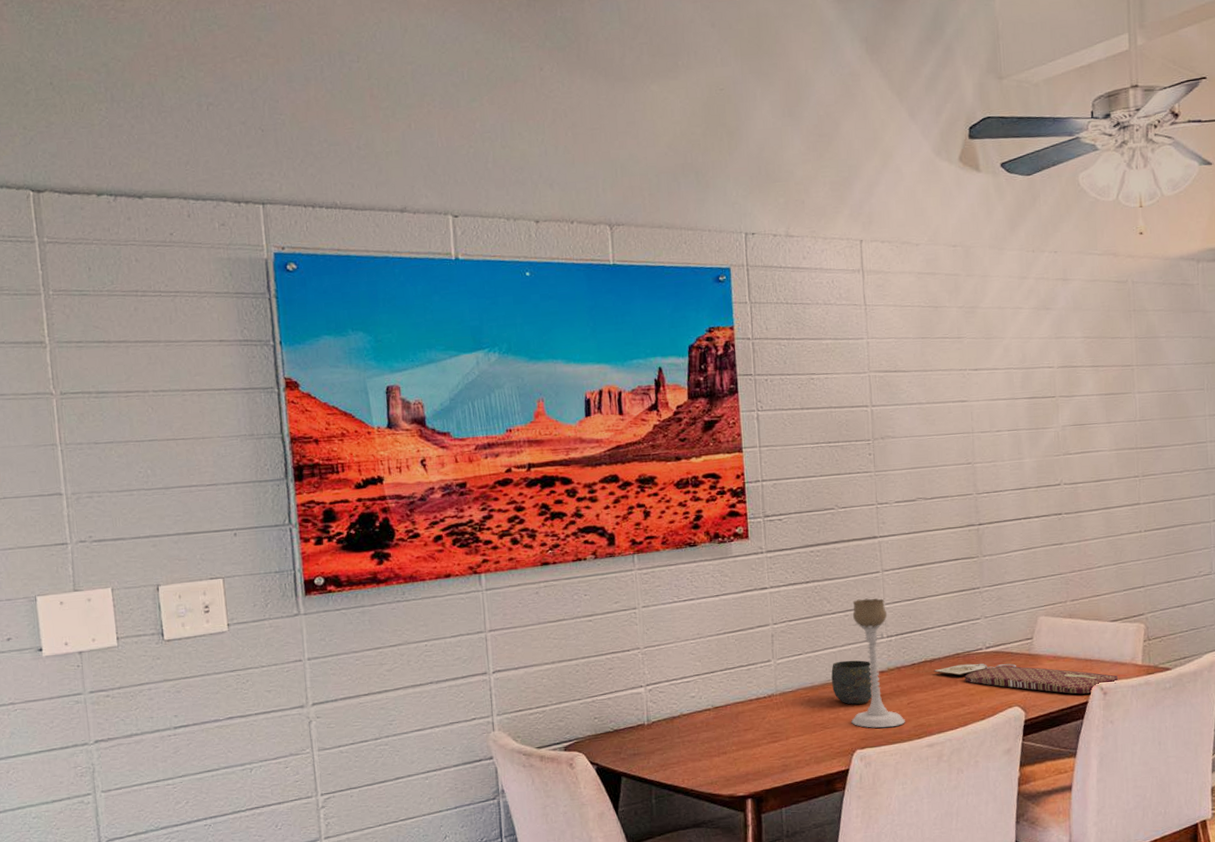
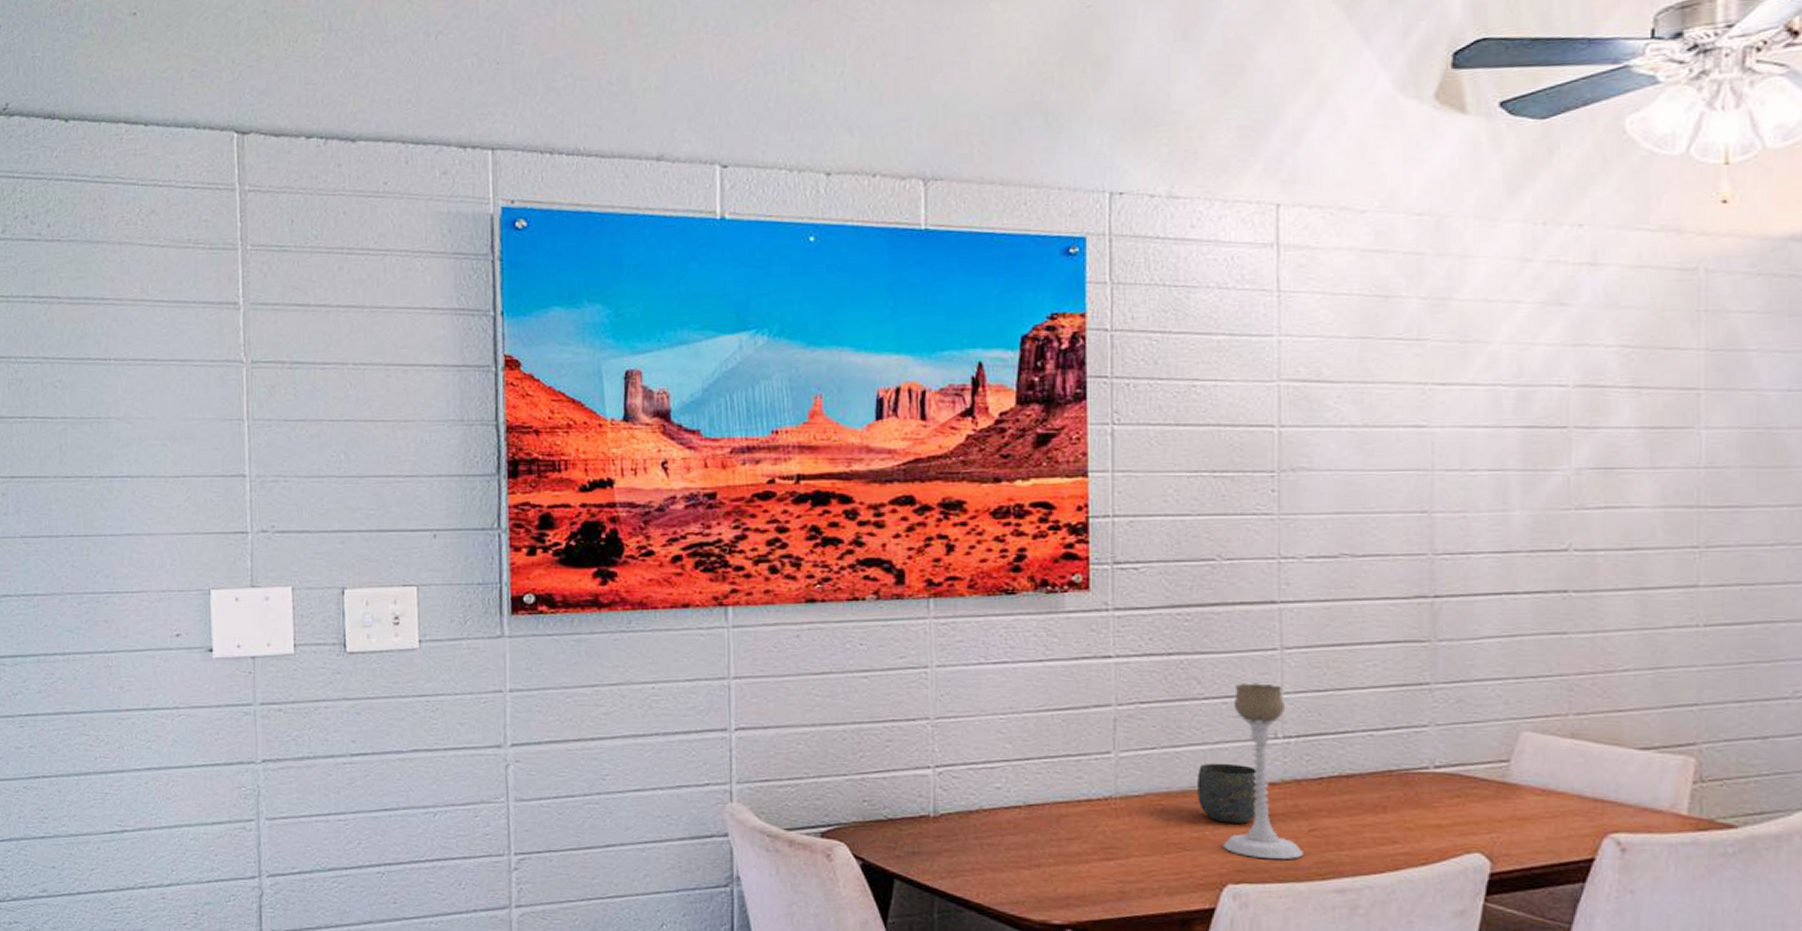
placemat: present [933,663,1118,694] -> none [1351,785,1646,847]

